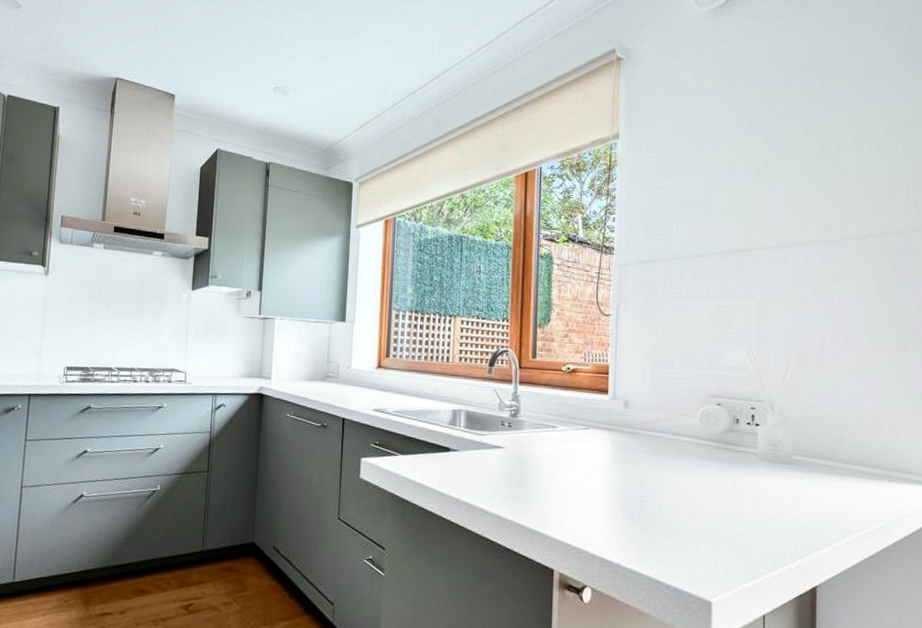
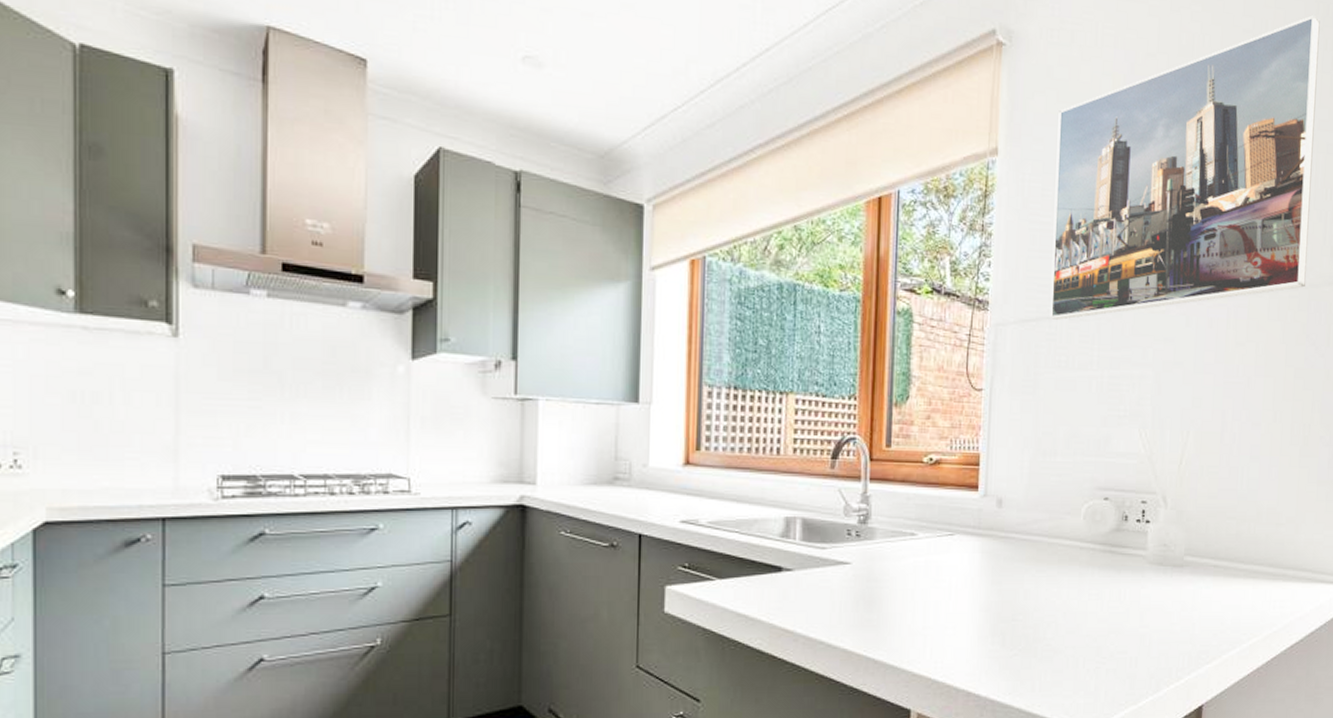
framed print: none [665,21,892,261] -> present [1050,14,1320,320]

